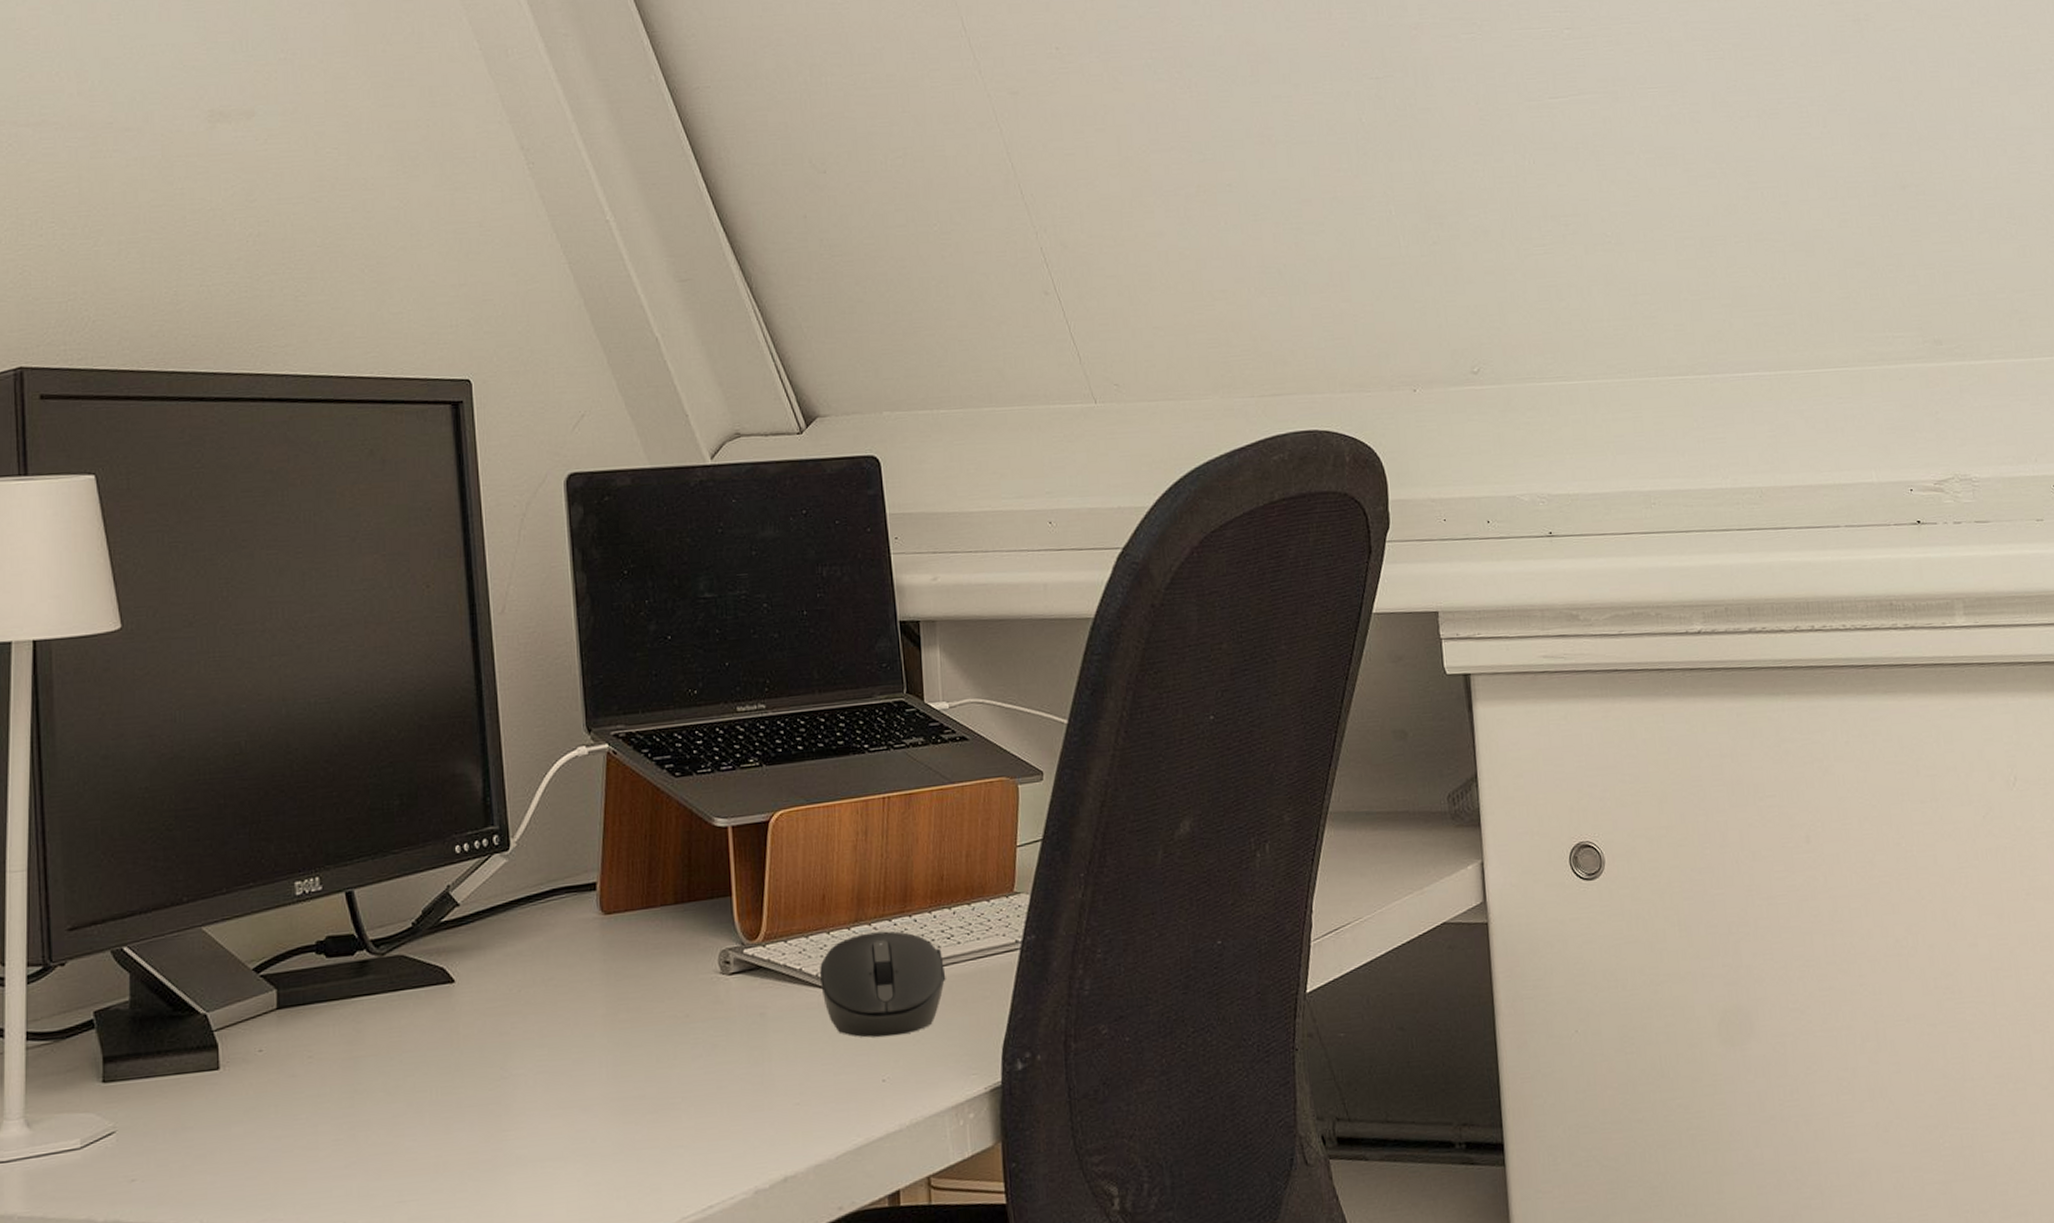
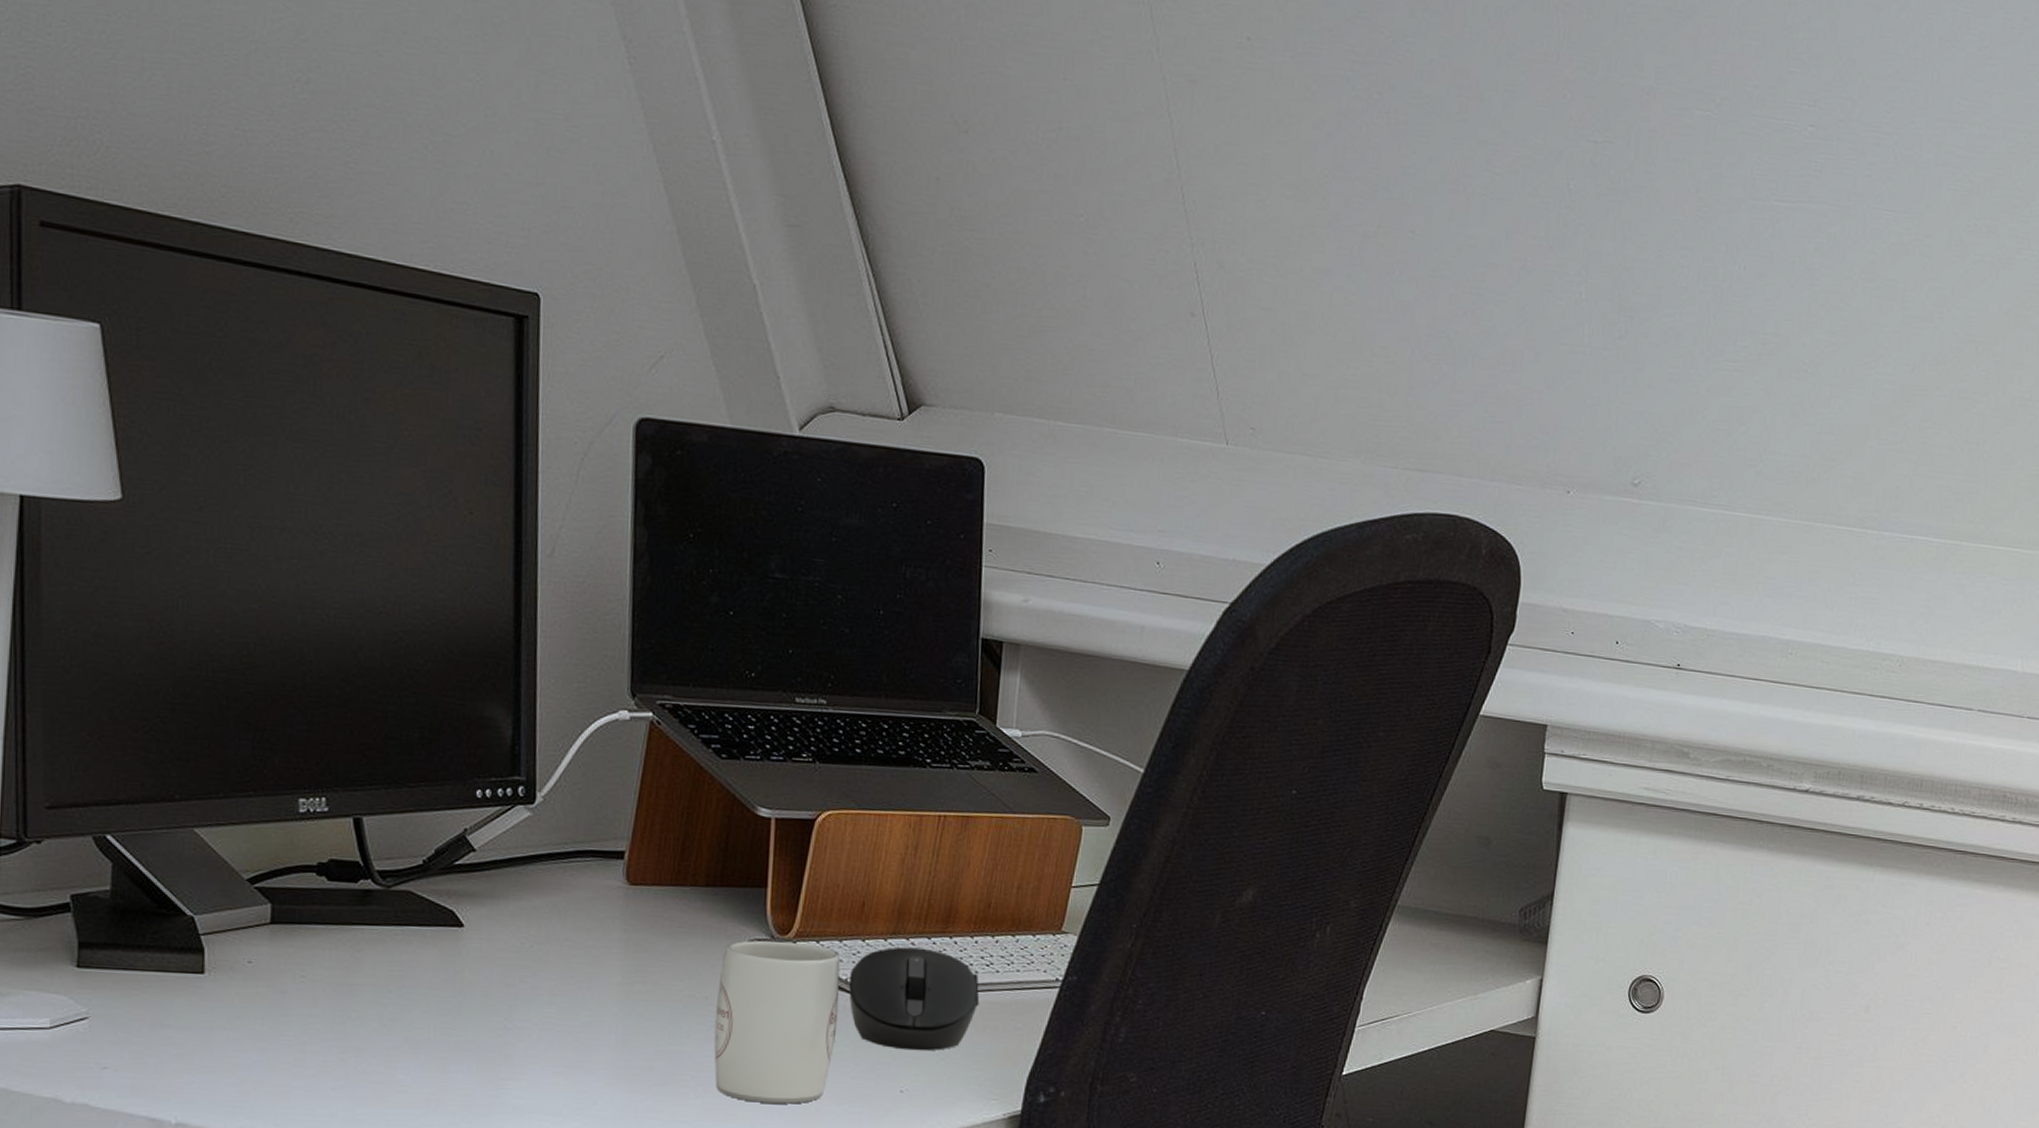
mug: none [697,945,815,1116] -> present [714,940,841,1104]

